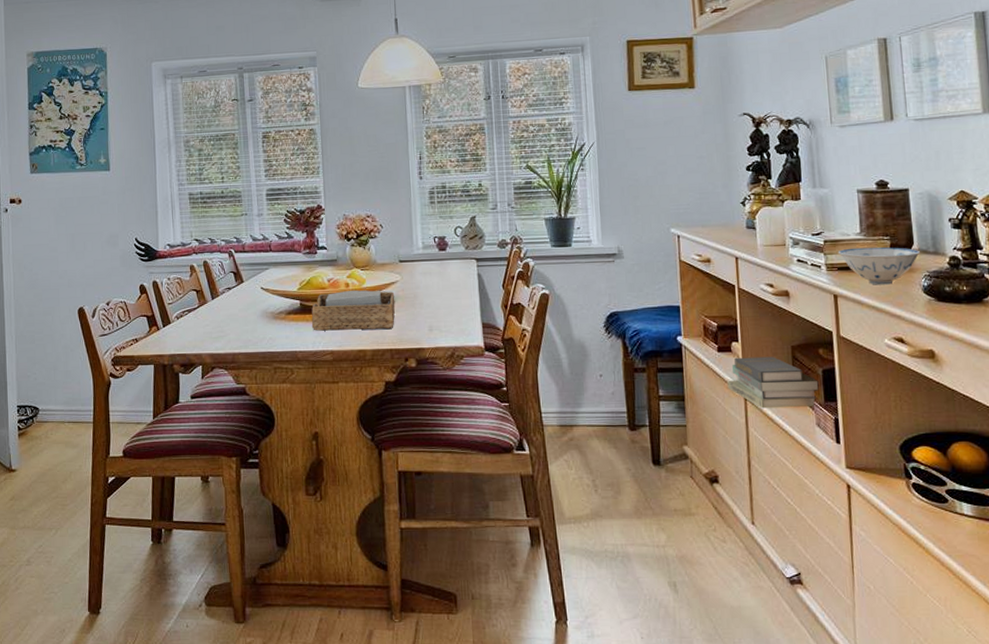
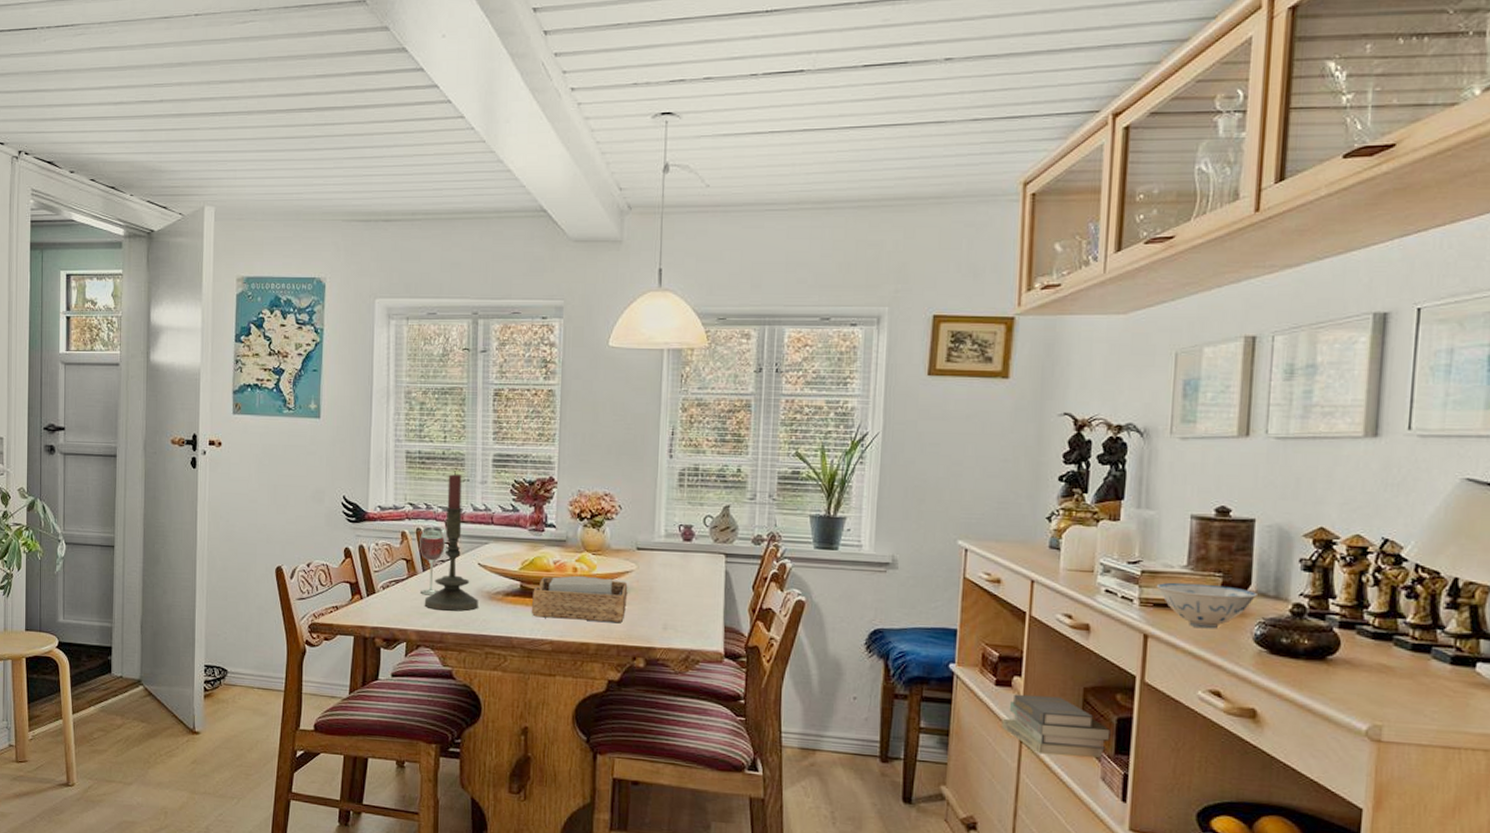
wineglass: none [207,258,230,321] -> present [419,526,445,596]
candle: none [215,206,264,333] -> present [424,469,478,612]

